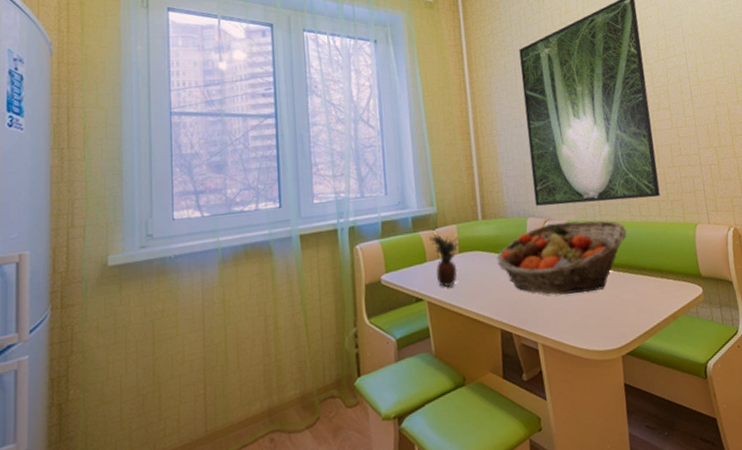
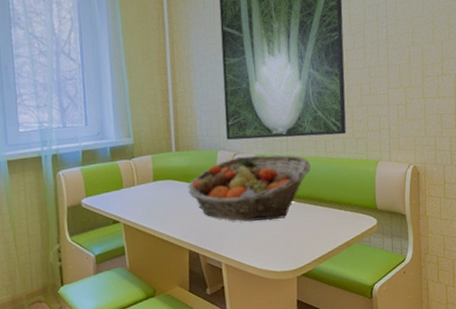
fruit: present [429,234,459,287] -> none [126,164,153,211]

